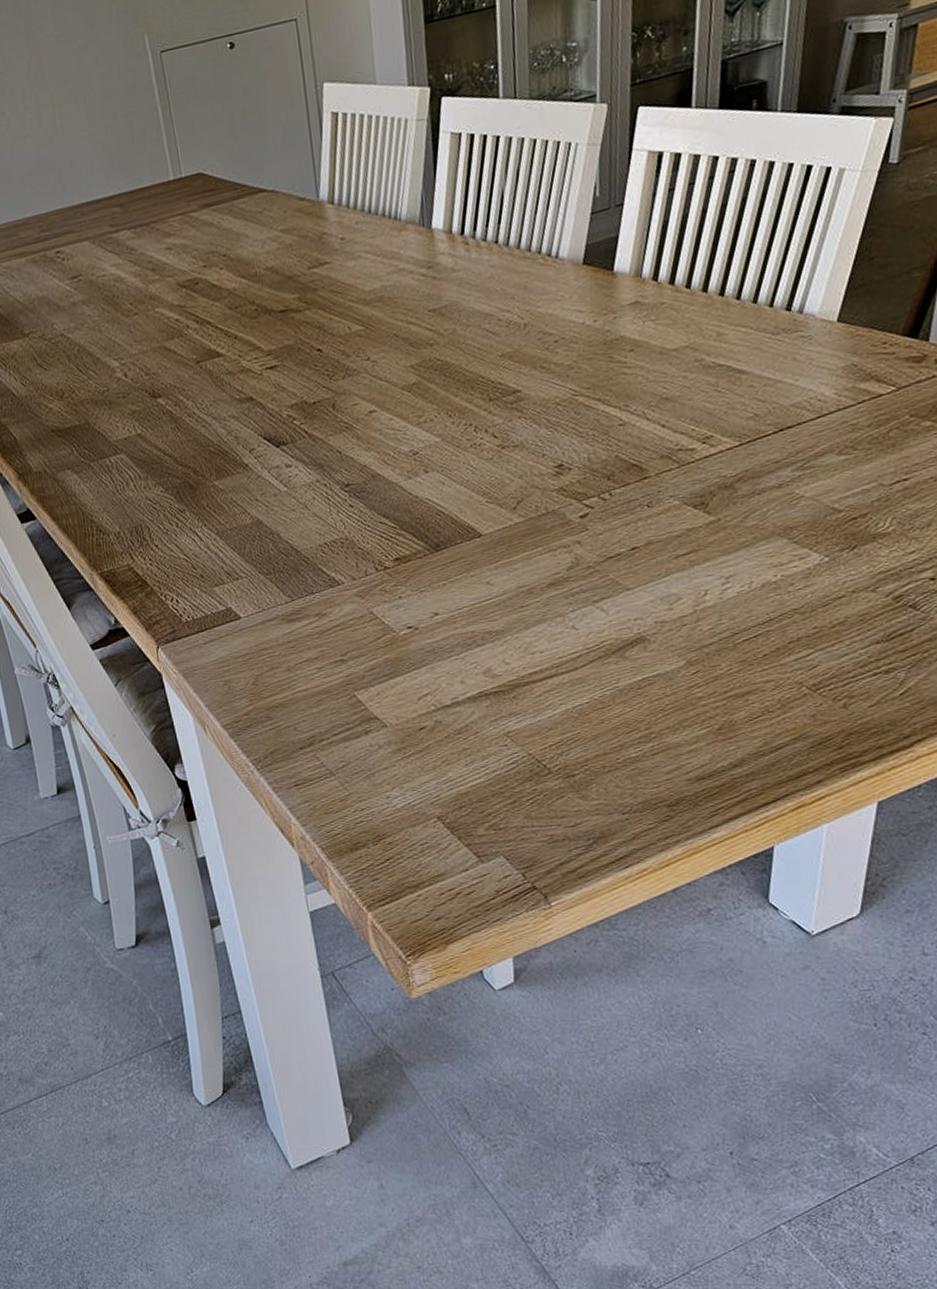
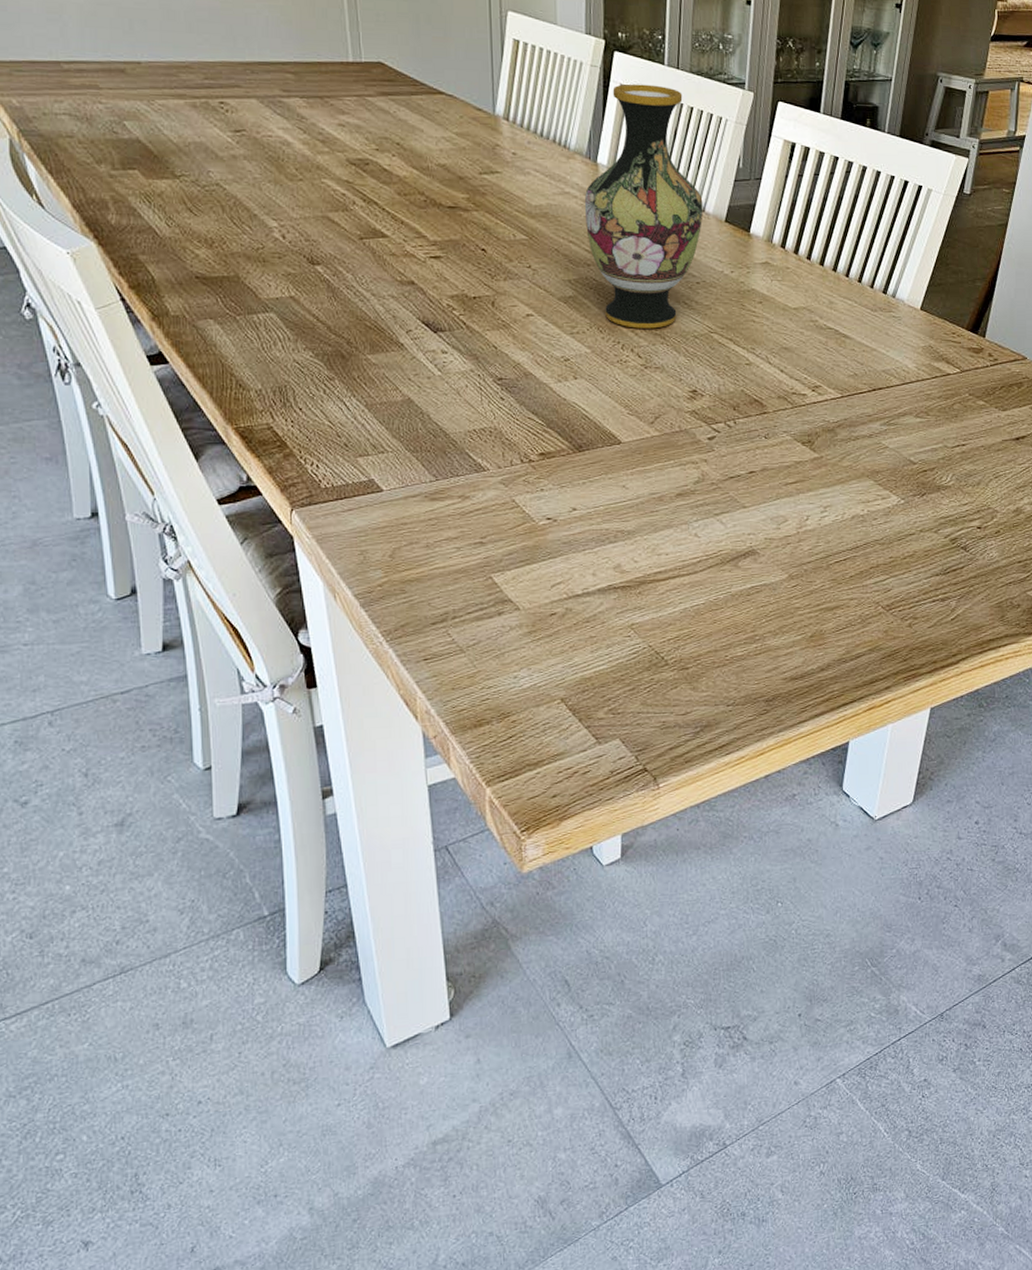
vase: none [421,122,557,407] -> present [584,83,703,329]

